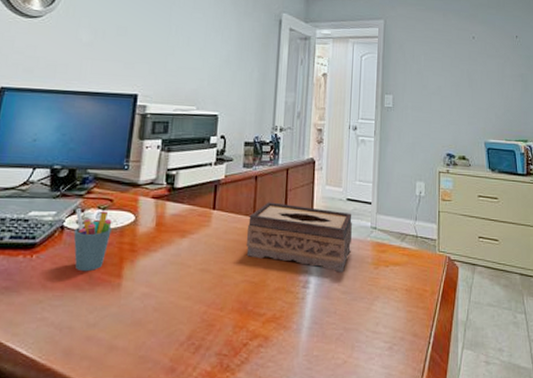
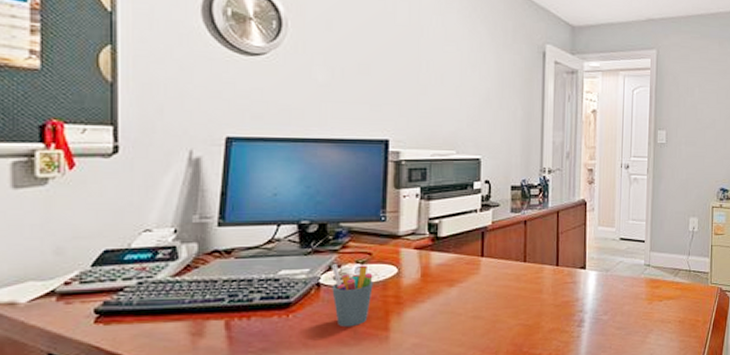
tissue box: present [245,202,352,273] -> none [518,246,626,310]

